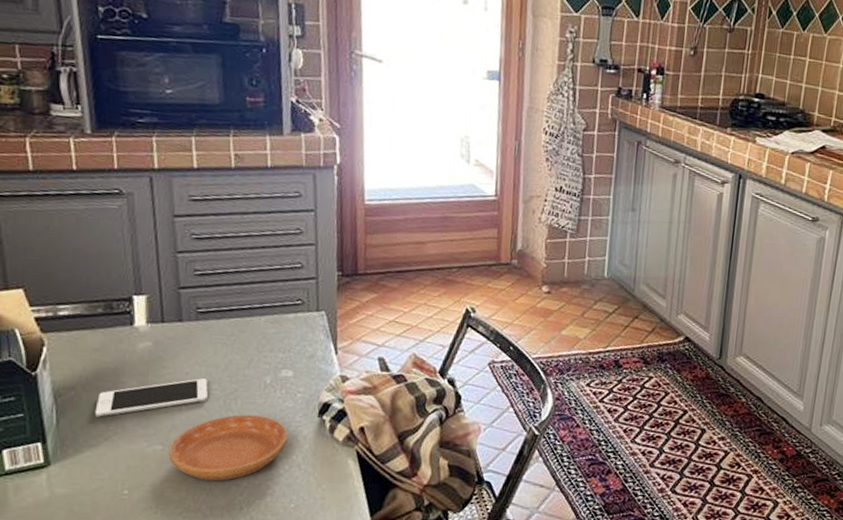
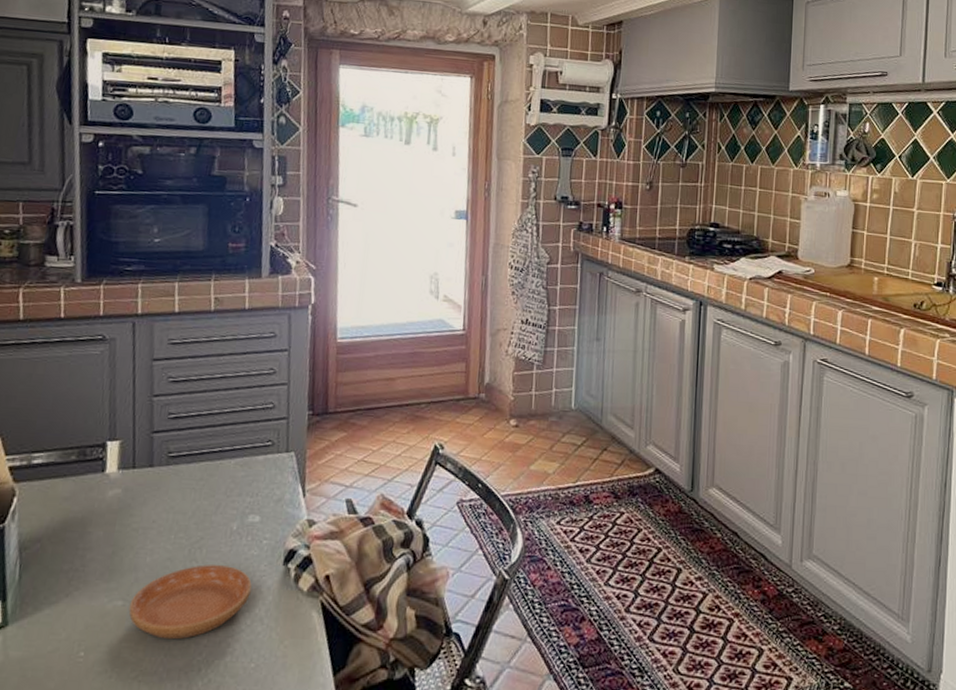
cell phone: present [94,378,208,417] -> none [57,526,174,571]

